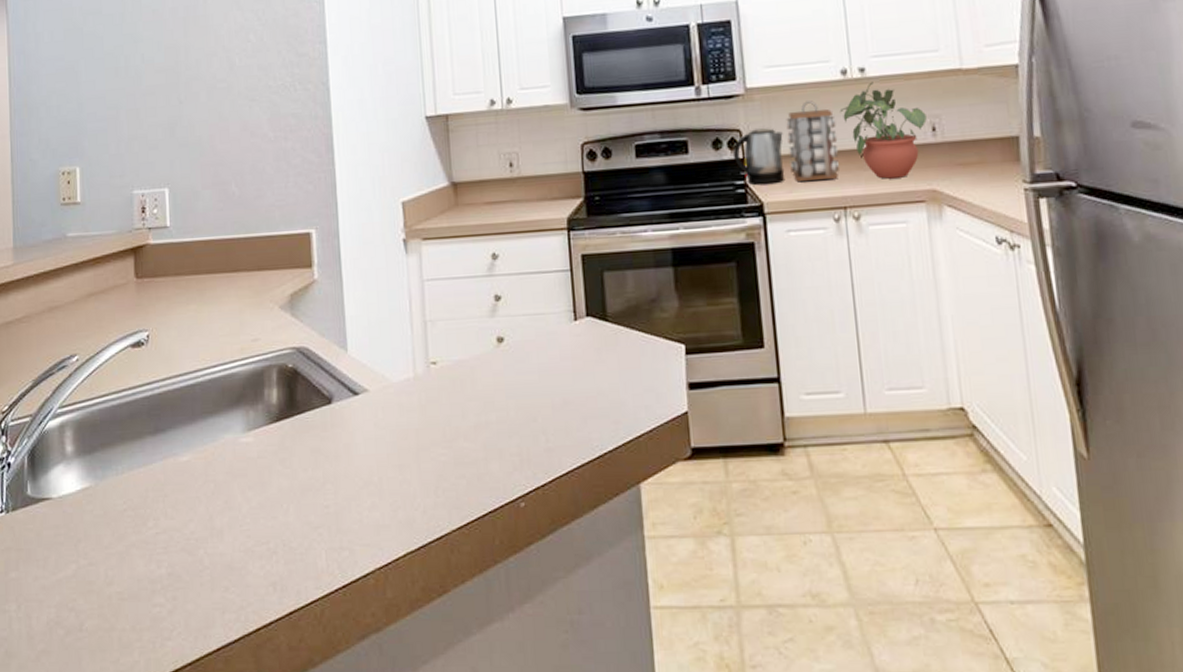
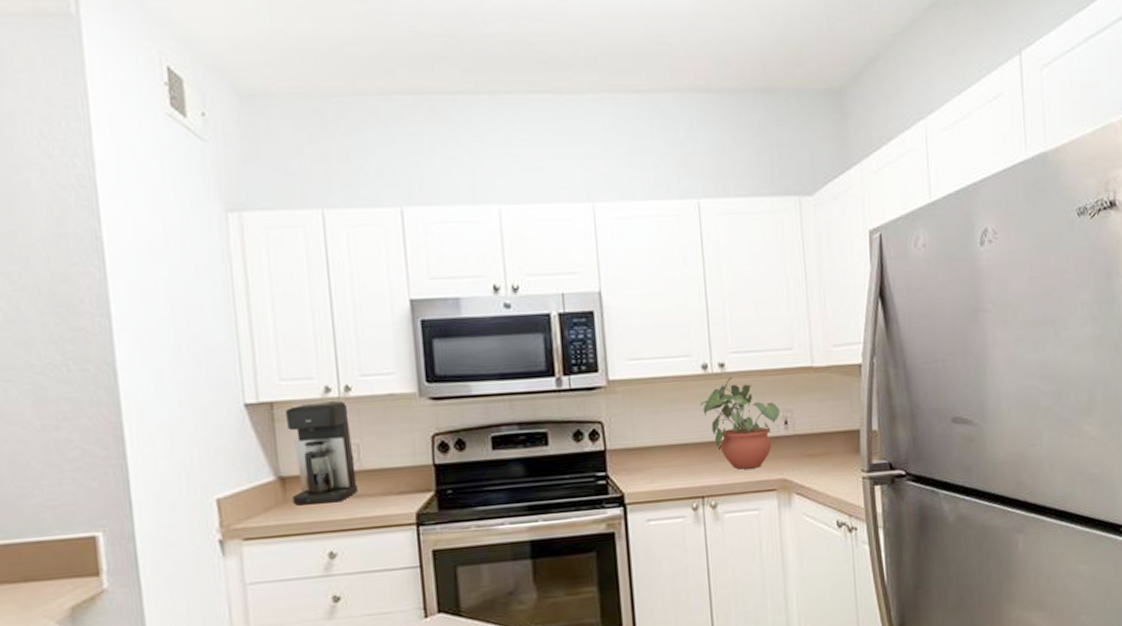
coffee maker: none [458,114,517,209] -> present [286,402,358,506]
kettle: present [733,128,785,184] -> none [595,420,646,476]
spice rack: present [786,100,839,182] -> none [648,394,698,473]

